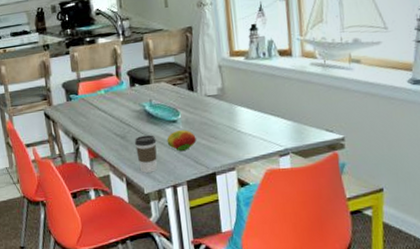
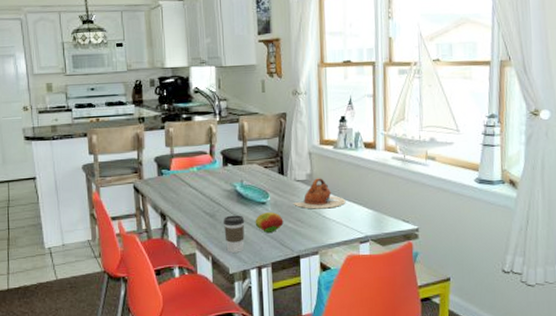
teapot: none [205,91,262,124] -> present [293,178,346,209]

